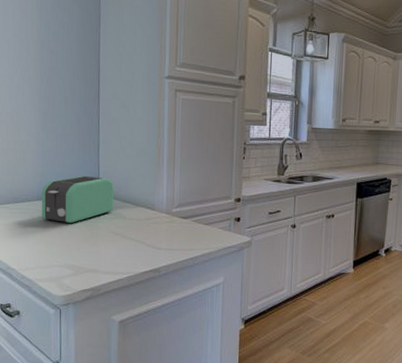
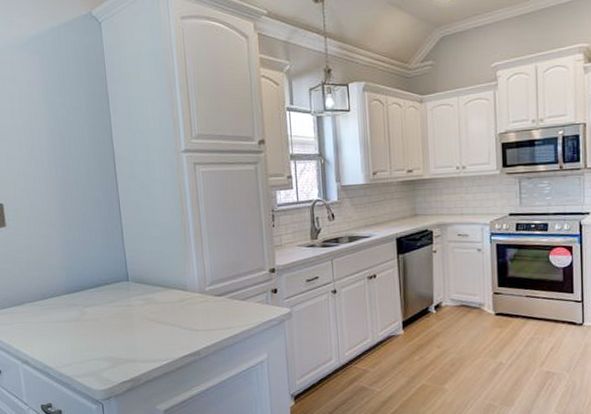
toaster: present [41,175,115,224] -> none [69,263,145,315]

